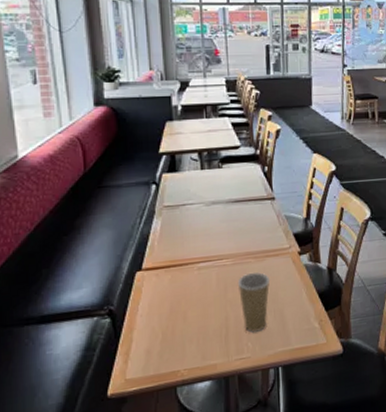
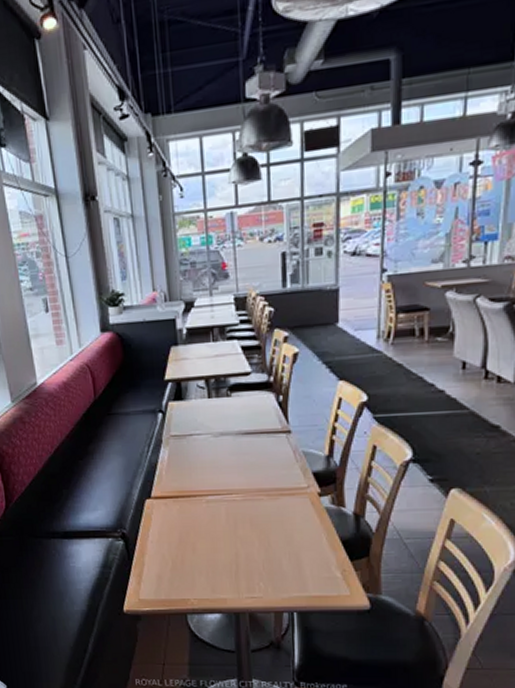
paper cup: present [237,271,270,334] -> none [248,510,284,574]

